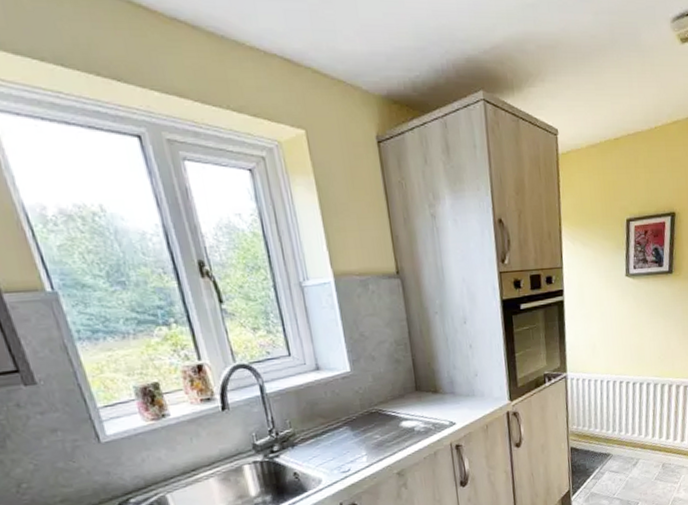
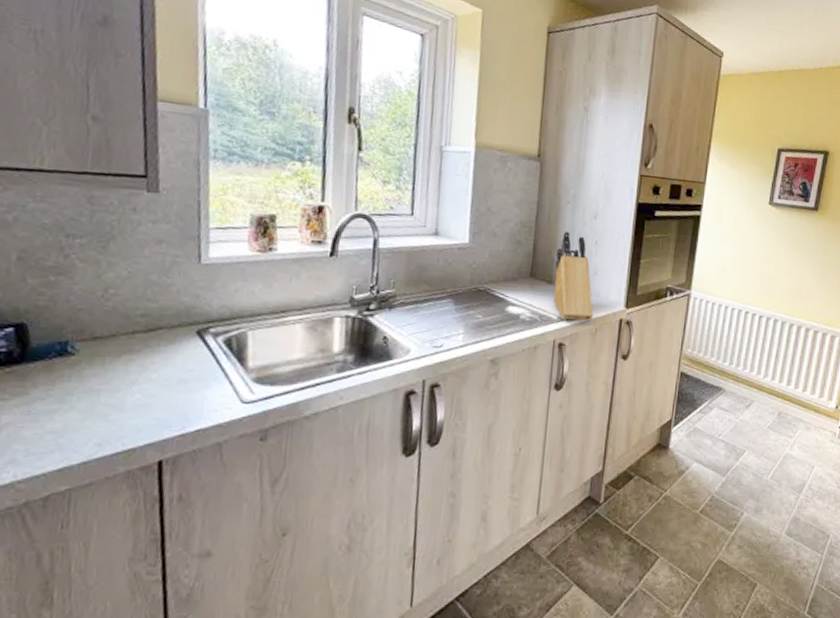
knife block: none [434,340,482,424] -> present [553,230,594,321]

